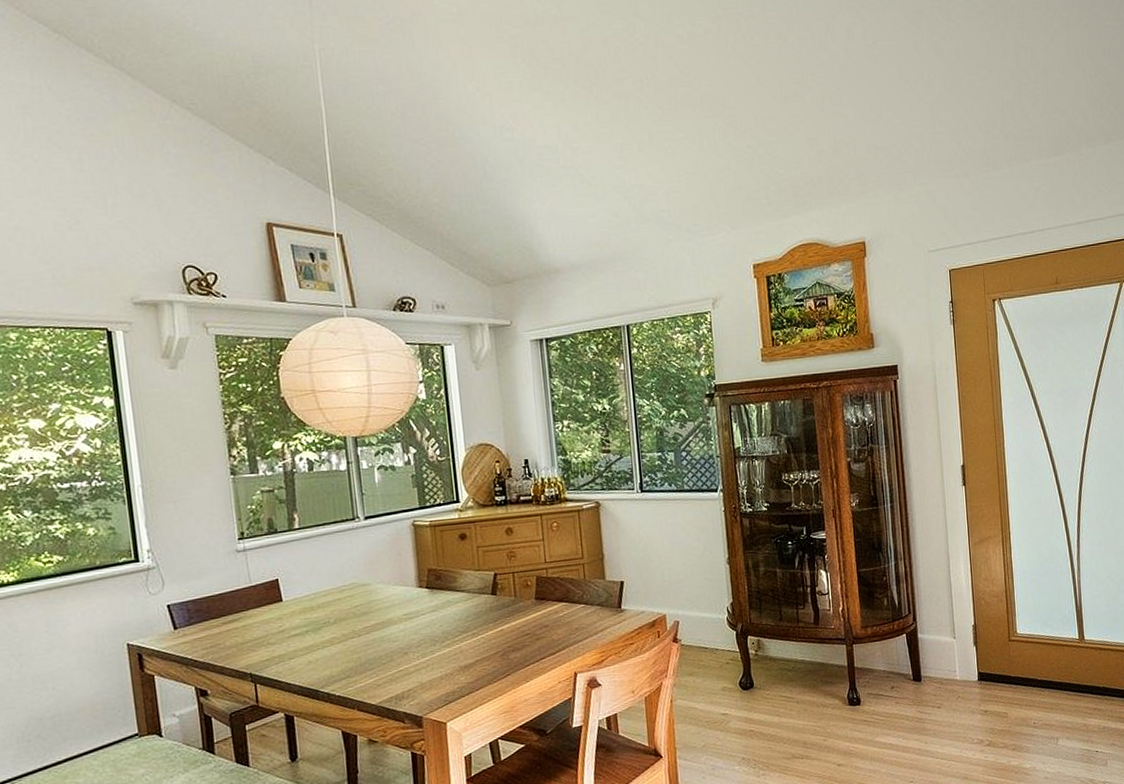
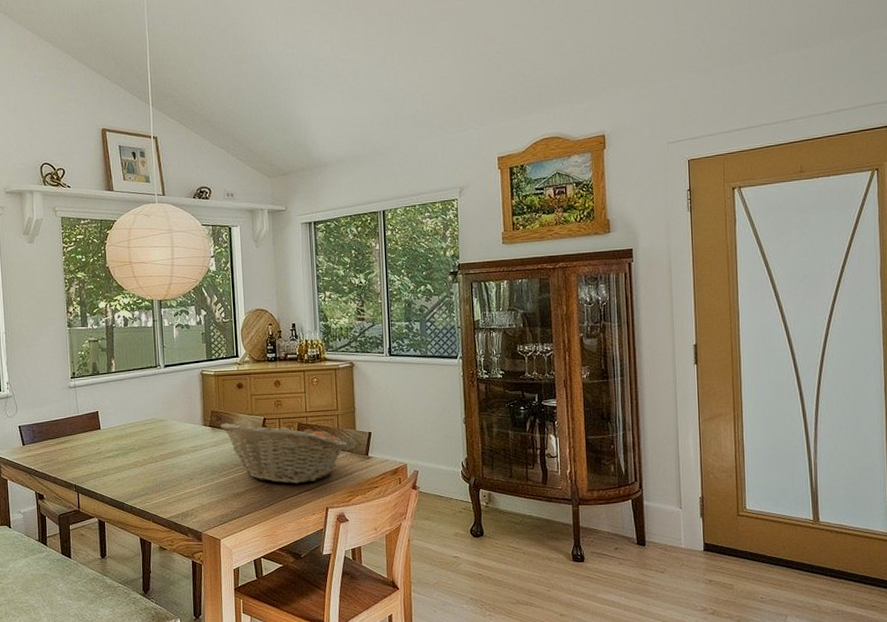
fruit basket: none [440,575,597,649] -> present [220,422,348,484]

